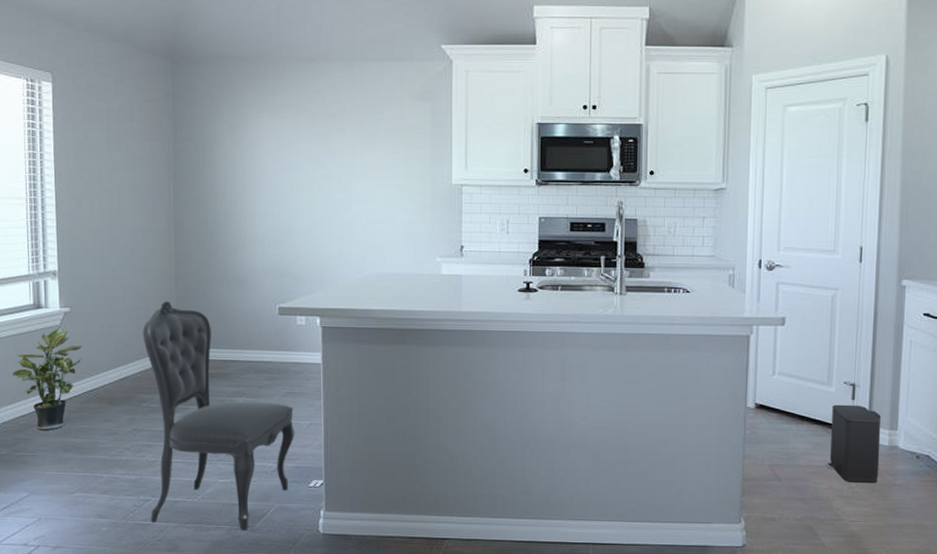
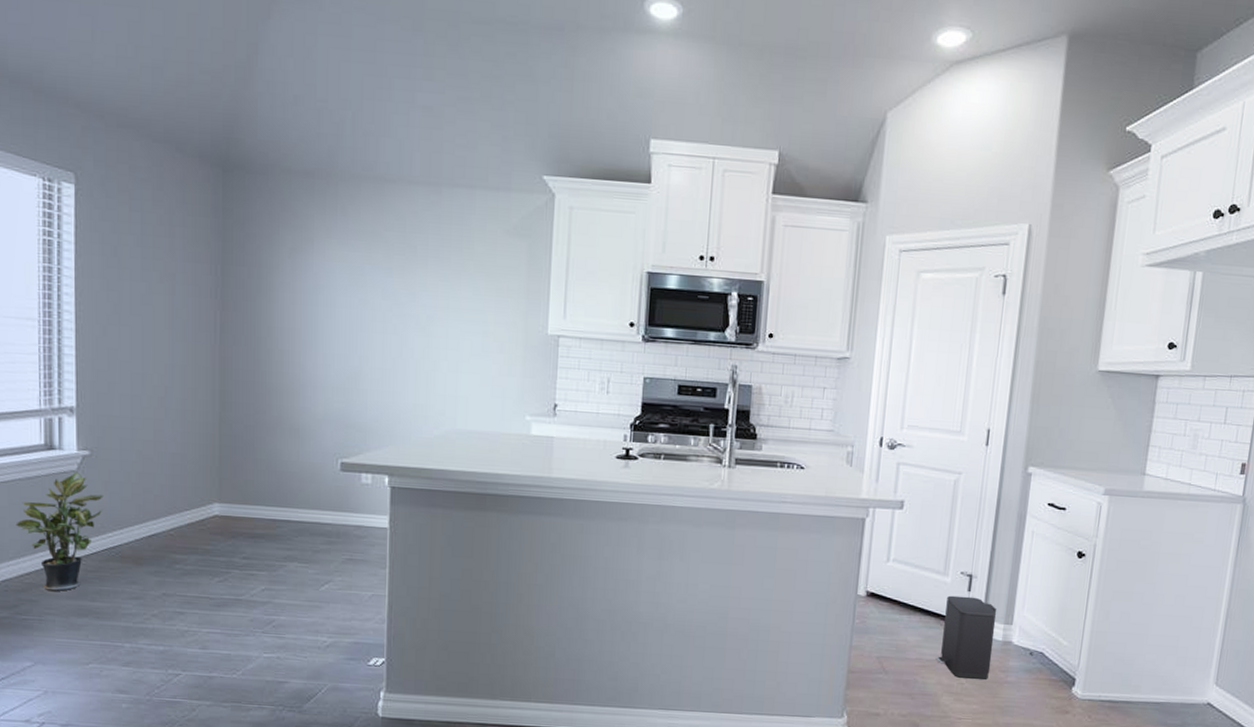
dining chair: present [142,300,295,530] -> none [177,448,354,711]

